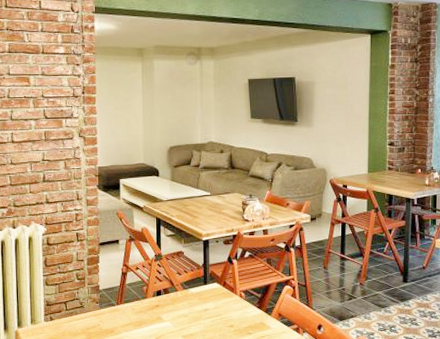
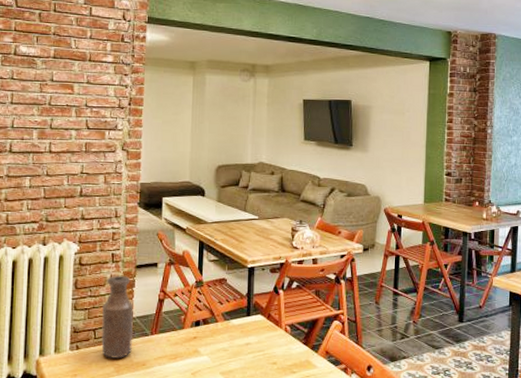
bottle: none [71,253,101,327] -> present [101,276,133,358]

